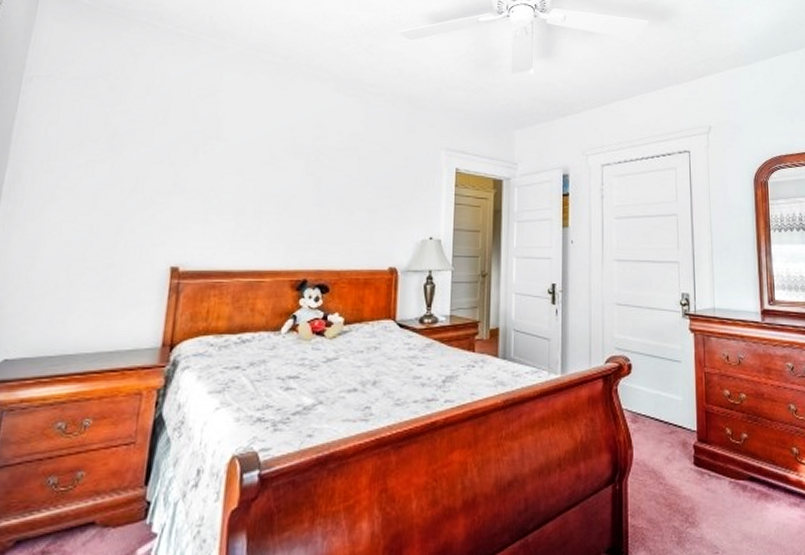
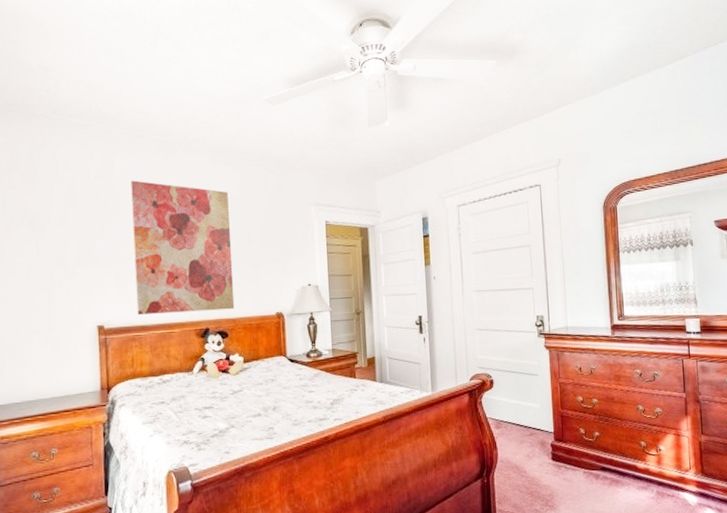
wall art: none [222,103,349,260] -> present [131,180,235,315]

